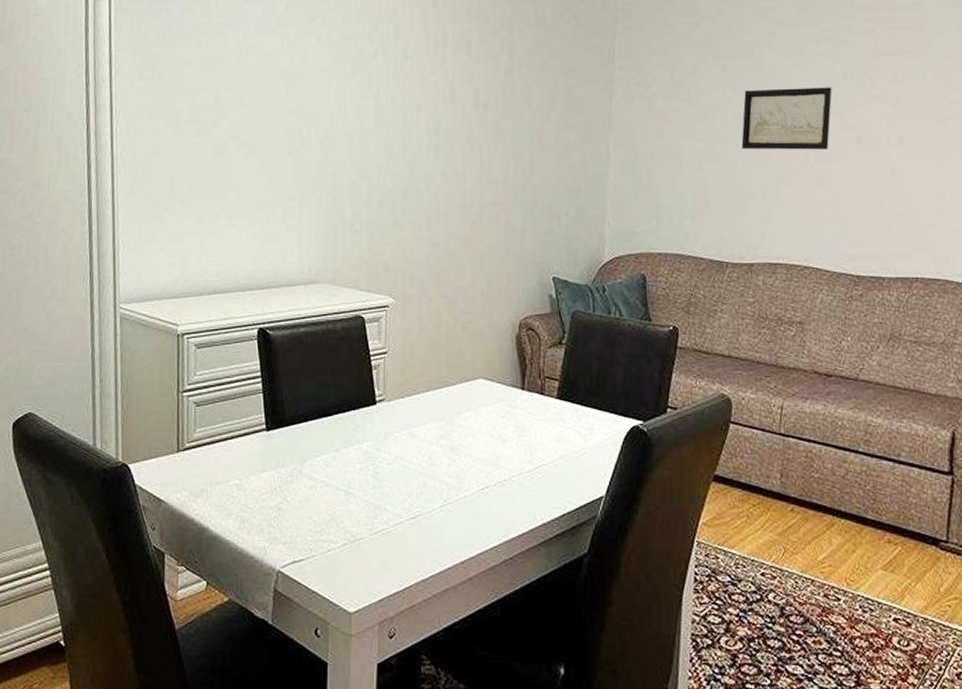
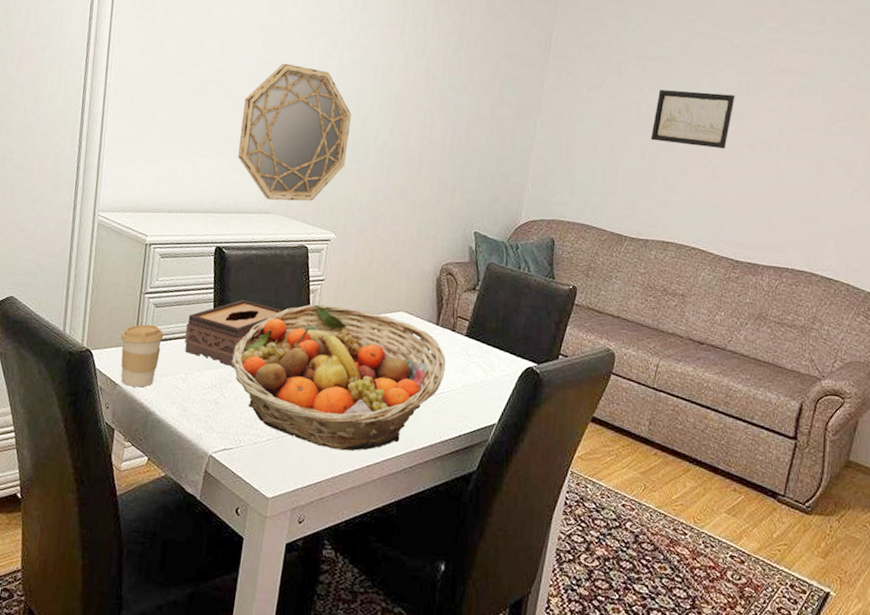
coffee cup: none [159,427,210,501] -> present [120,324,164,387]
tissue box: none [234,386,344,464] -> present [185,300,284,366]
home mirror: none [272,110,396,267] -> present [238,63,351,201]
fruit basket: none [290,381,538,548] -> present [231,304,446,451]

